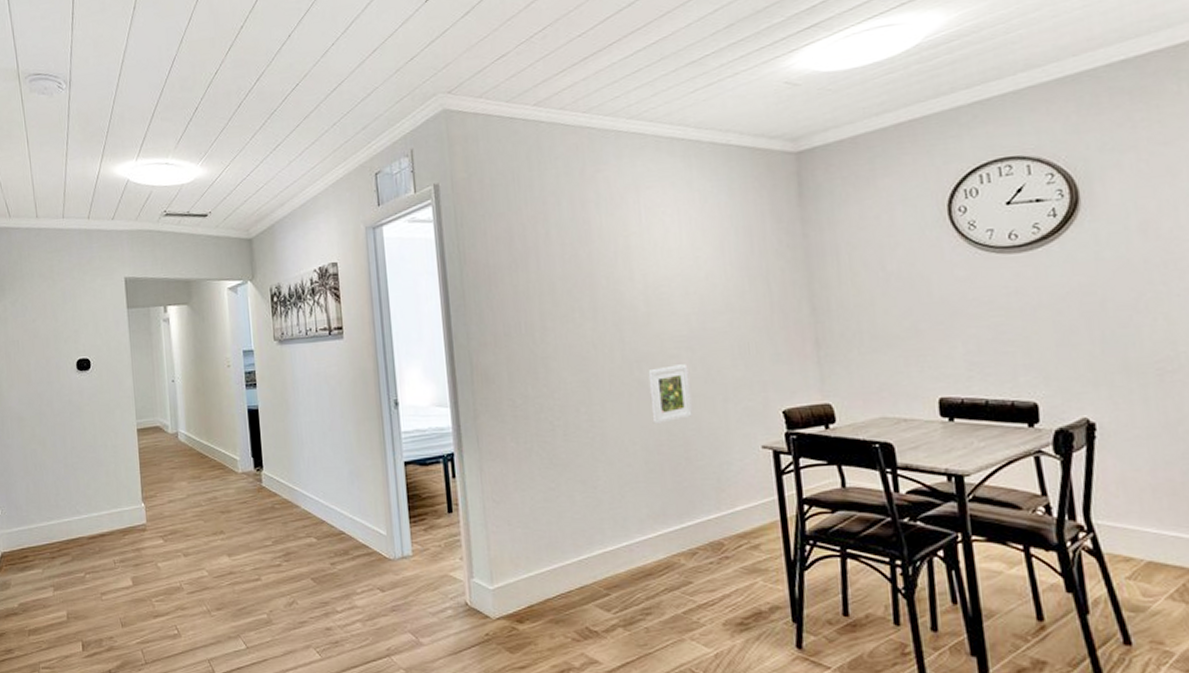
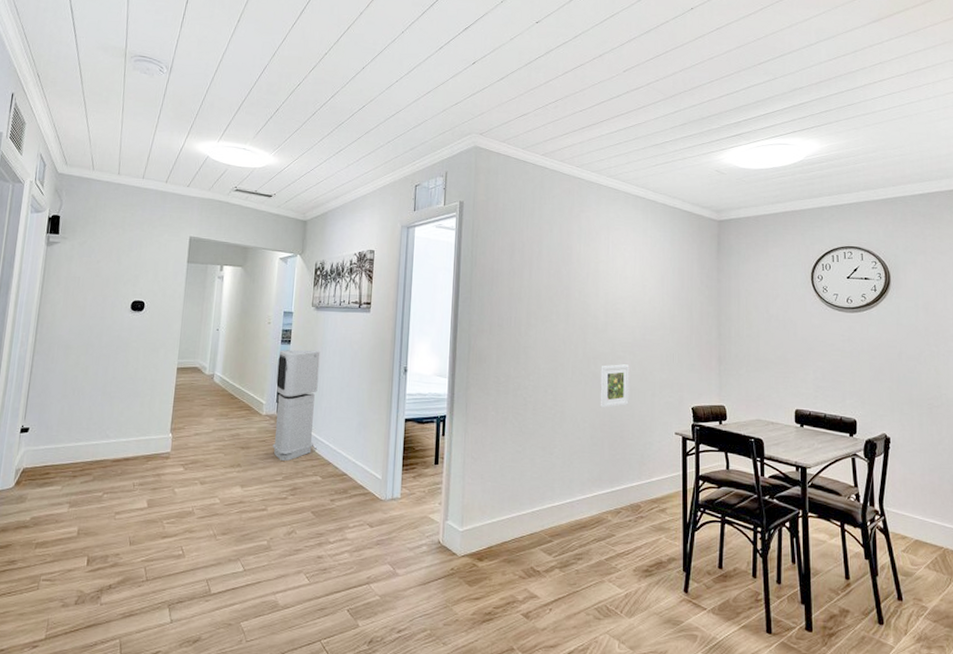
air purifier: none [245,391,303,523] -> present [272,350,320,461]

